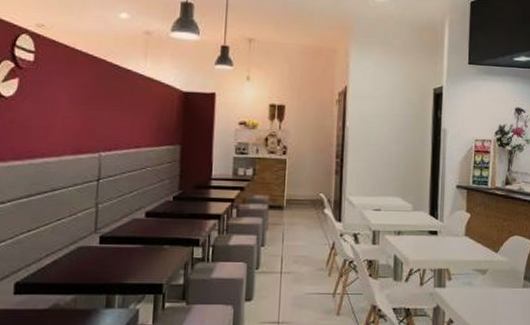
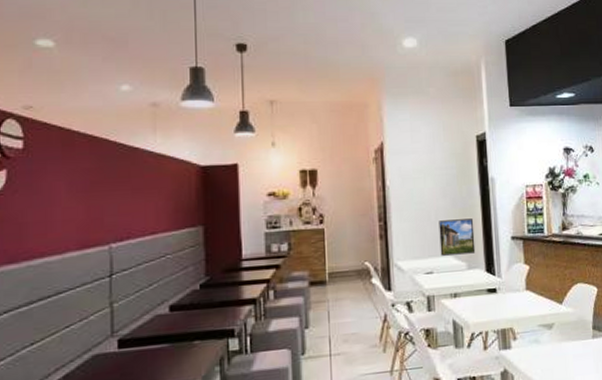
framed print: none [389,163,423,197] -> present [439,218,476,256]

